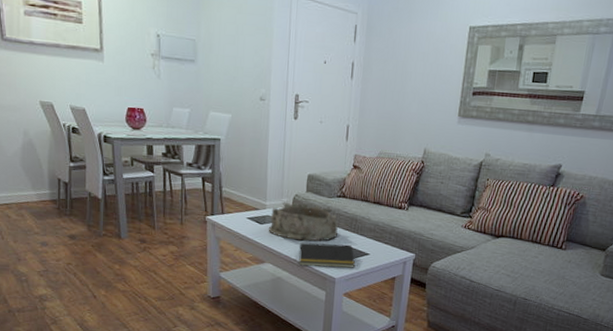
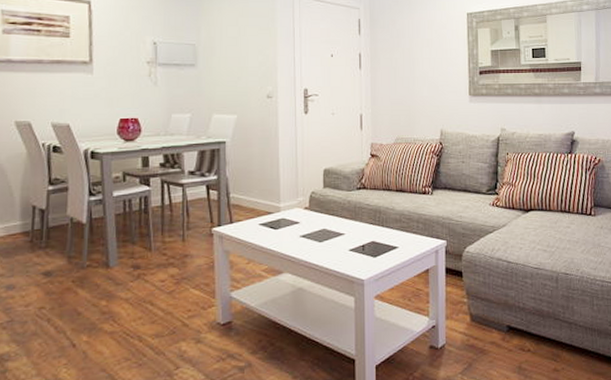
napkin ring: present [268,202,338,242] -> none [284,200,362,242]
notepad: present [298,242,356,268] -> none [320,240,384,271]

